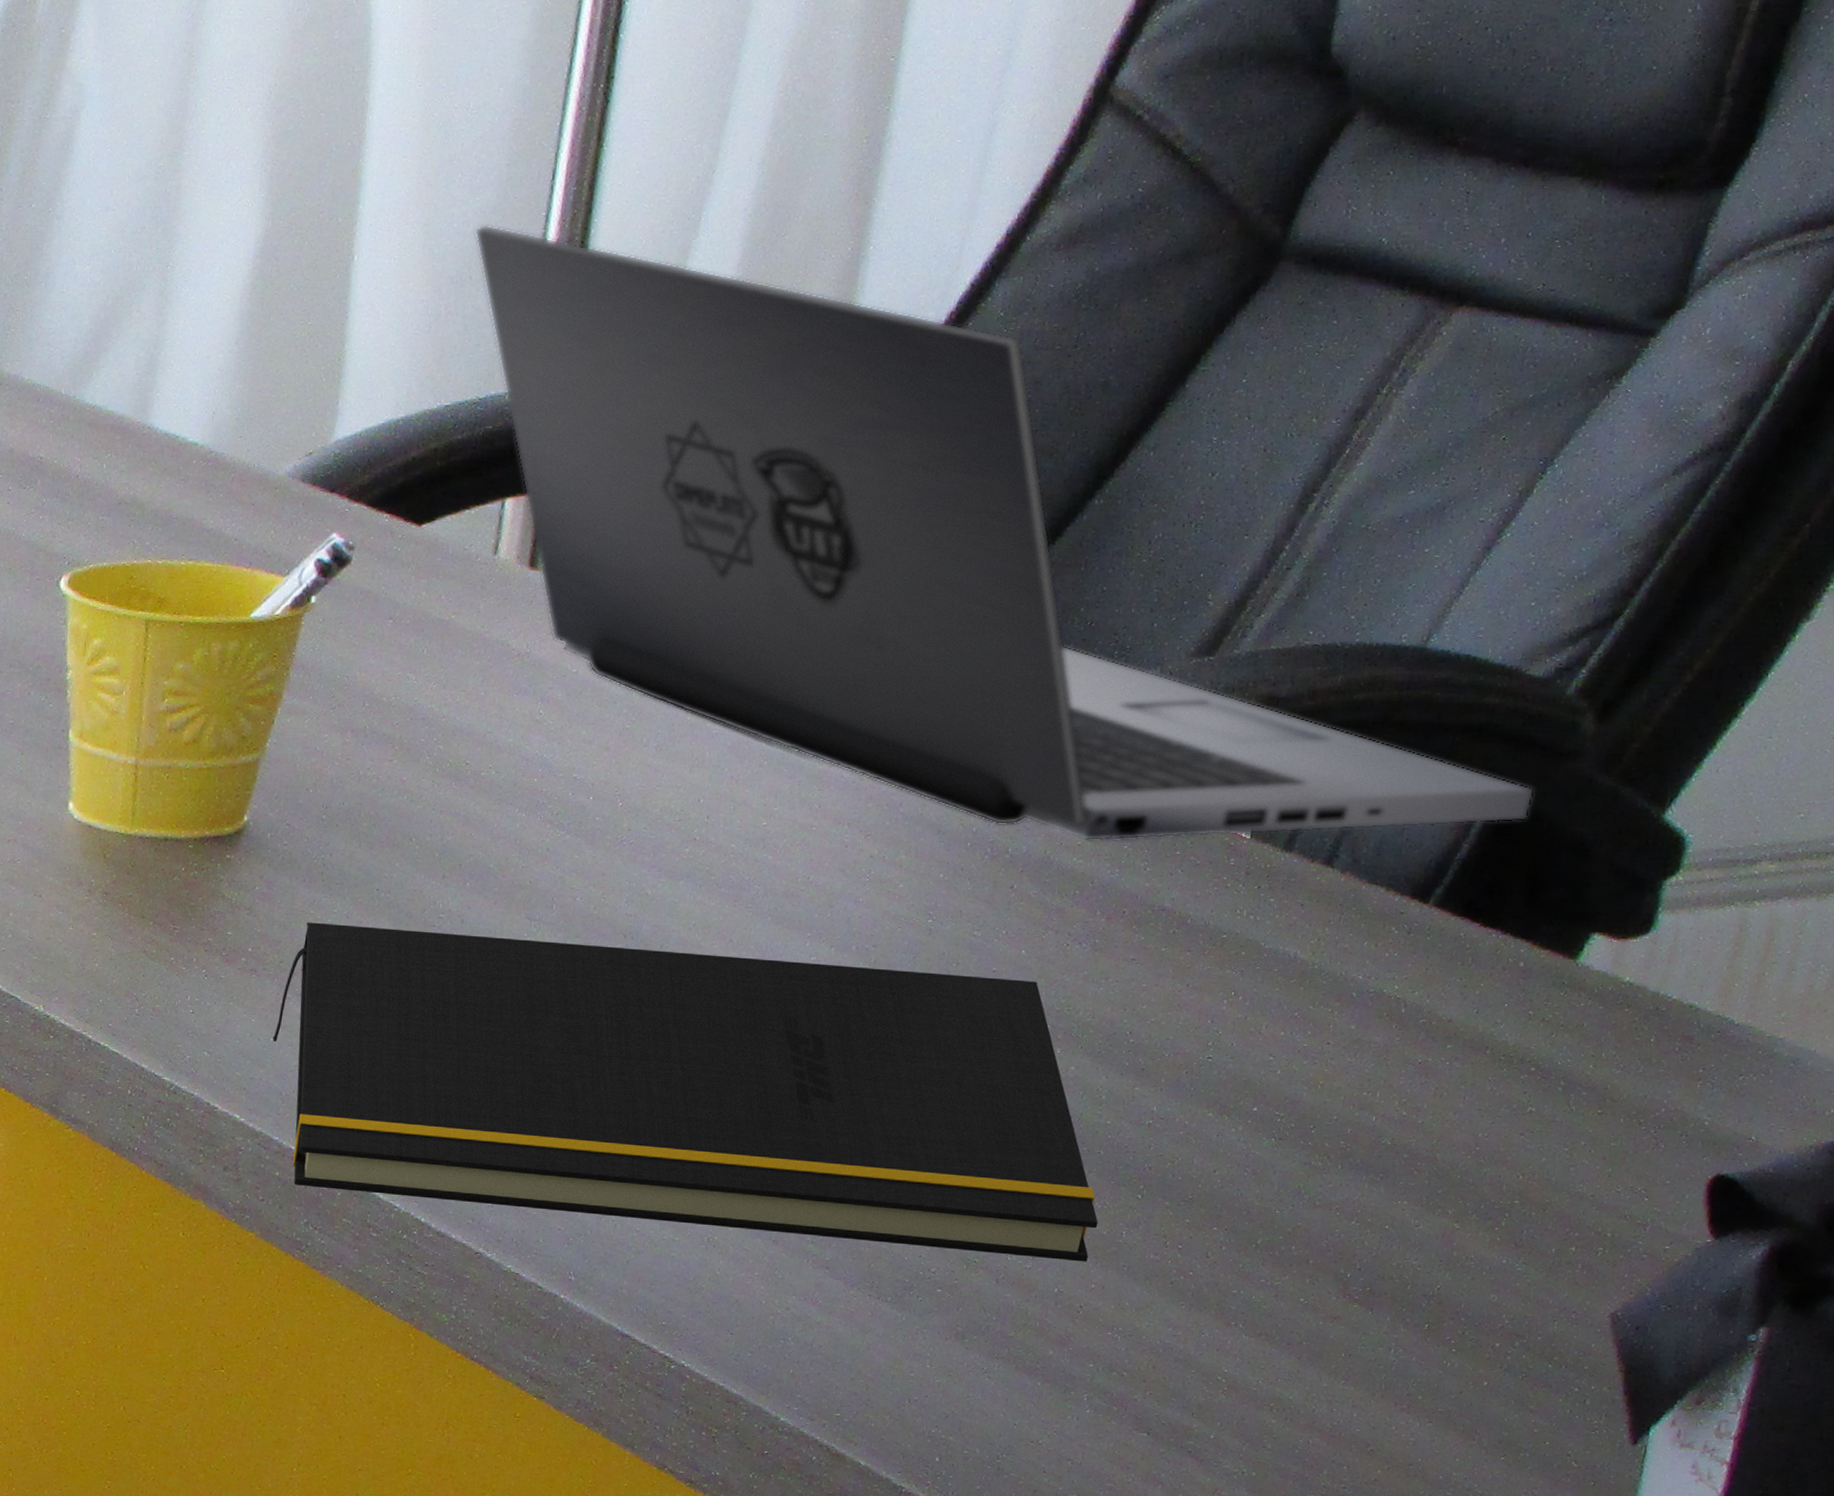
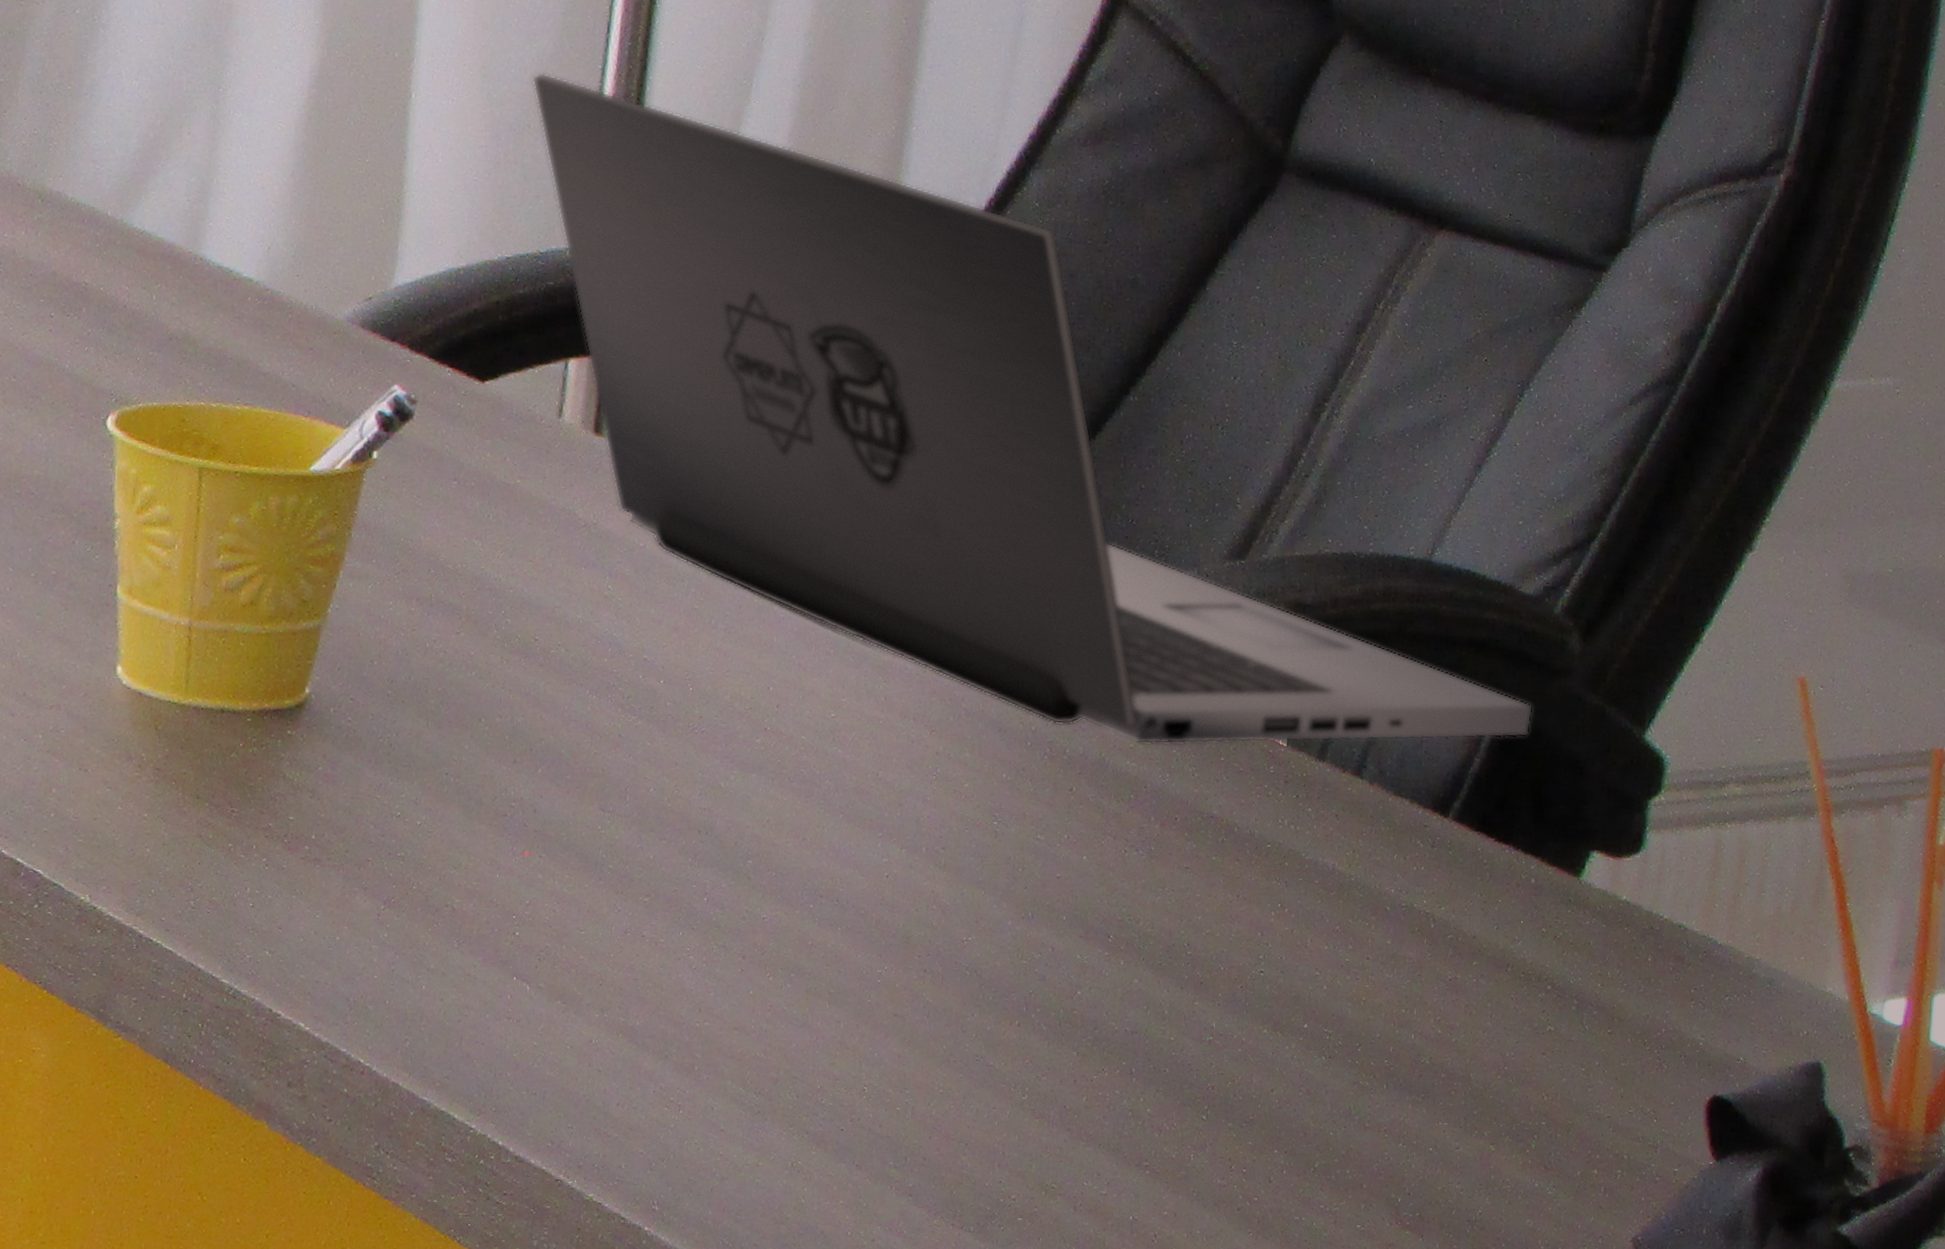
notepad: present [273,922,1098,1262] -> none [339,807,1167,1188]

